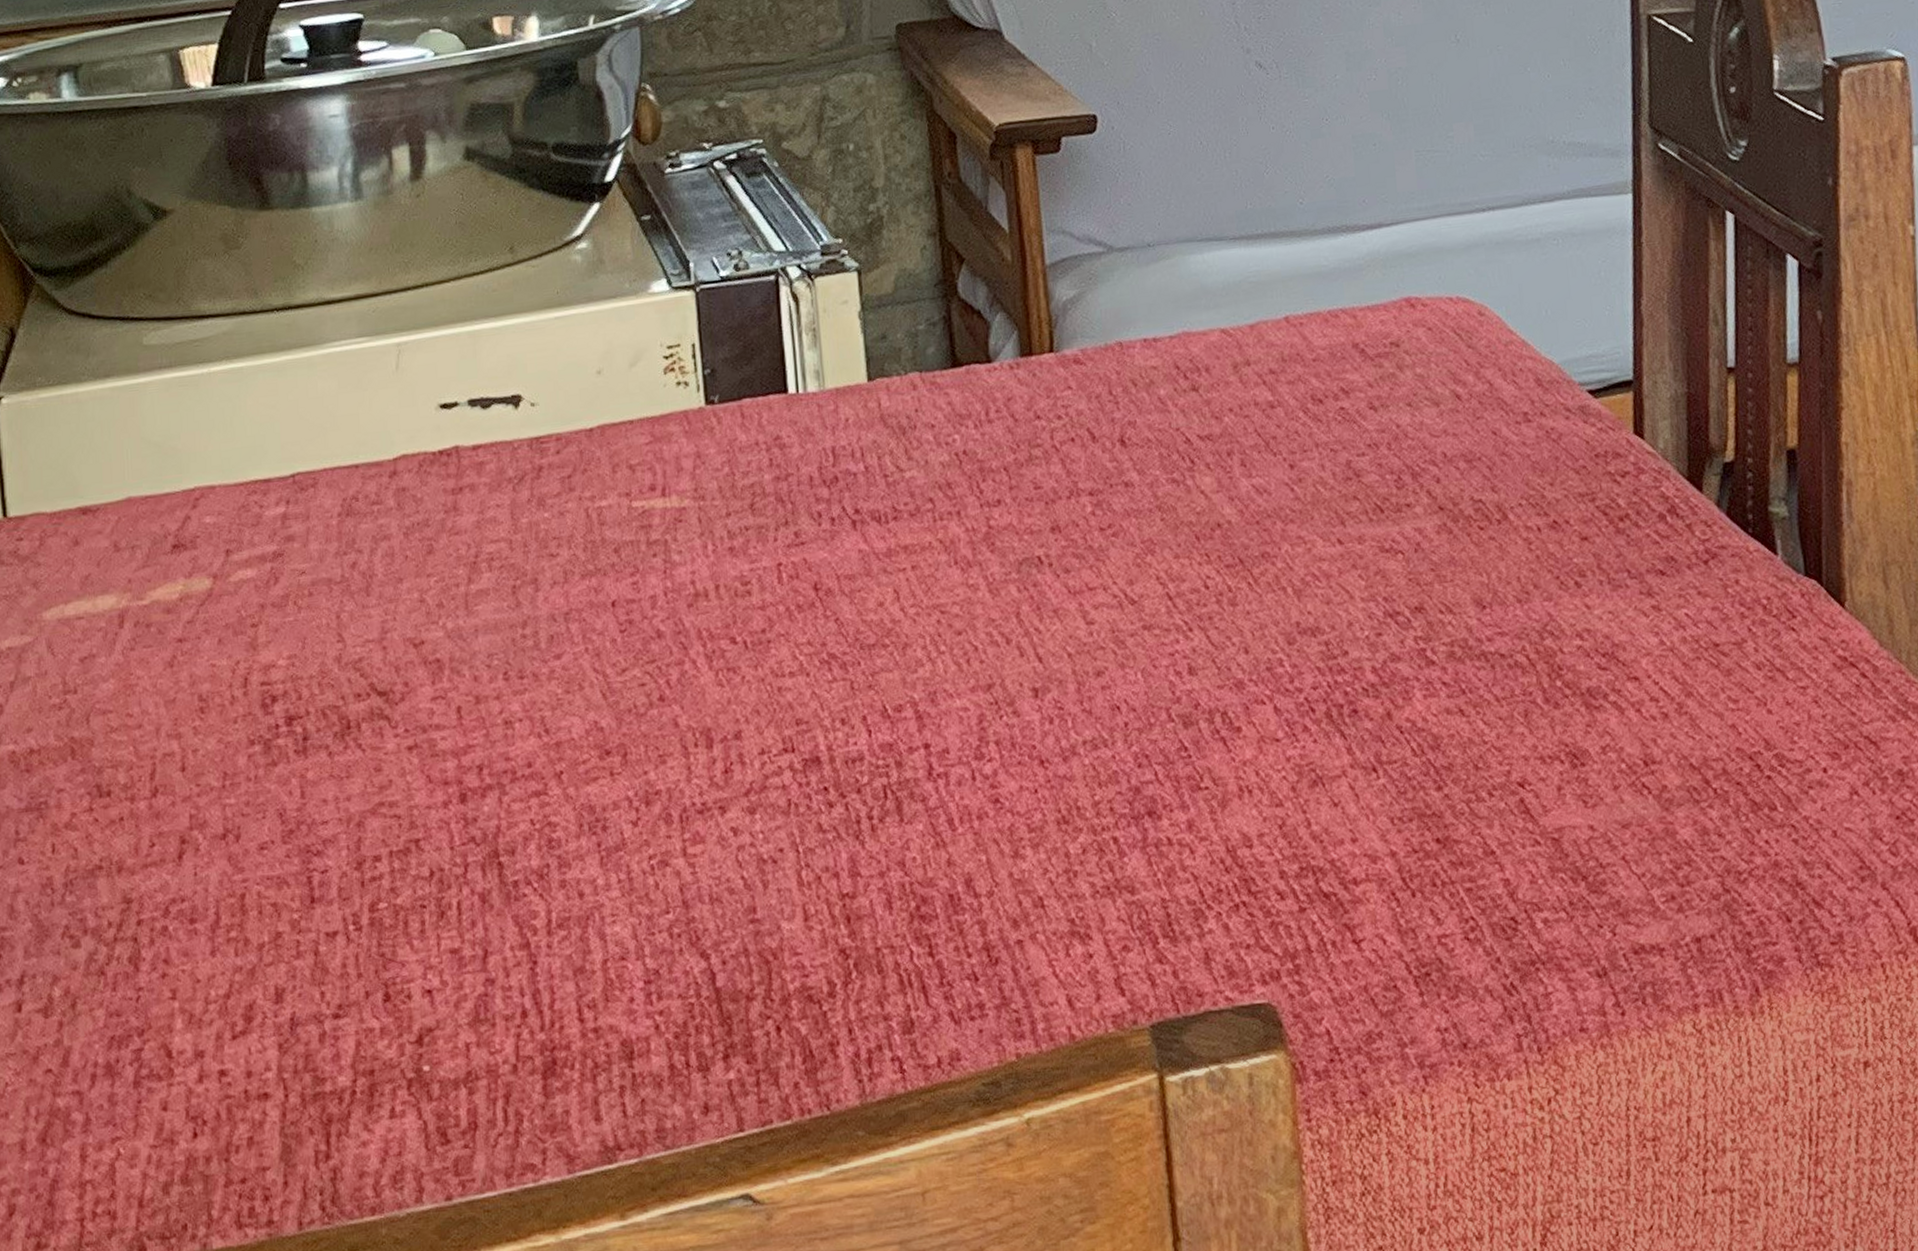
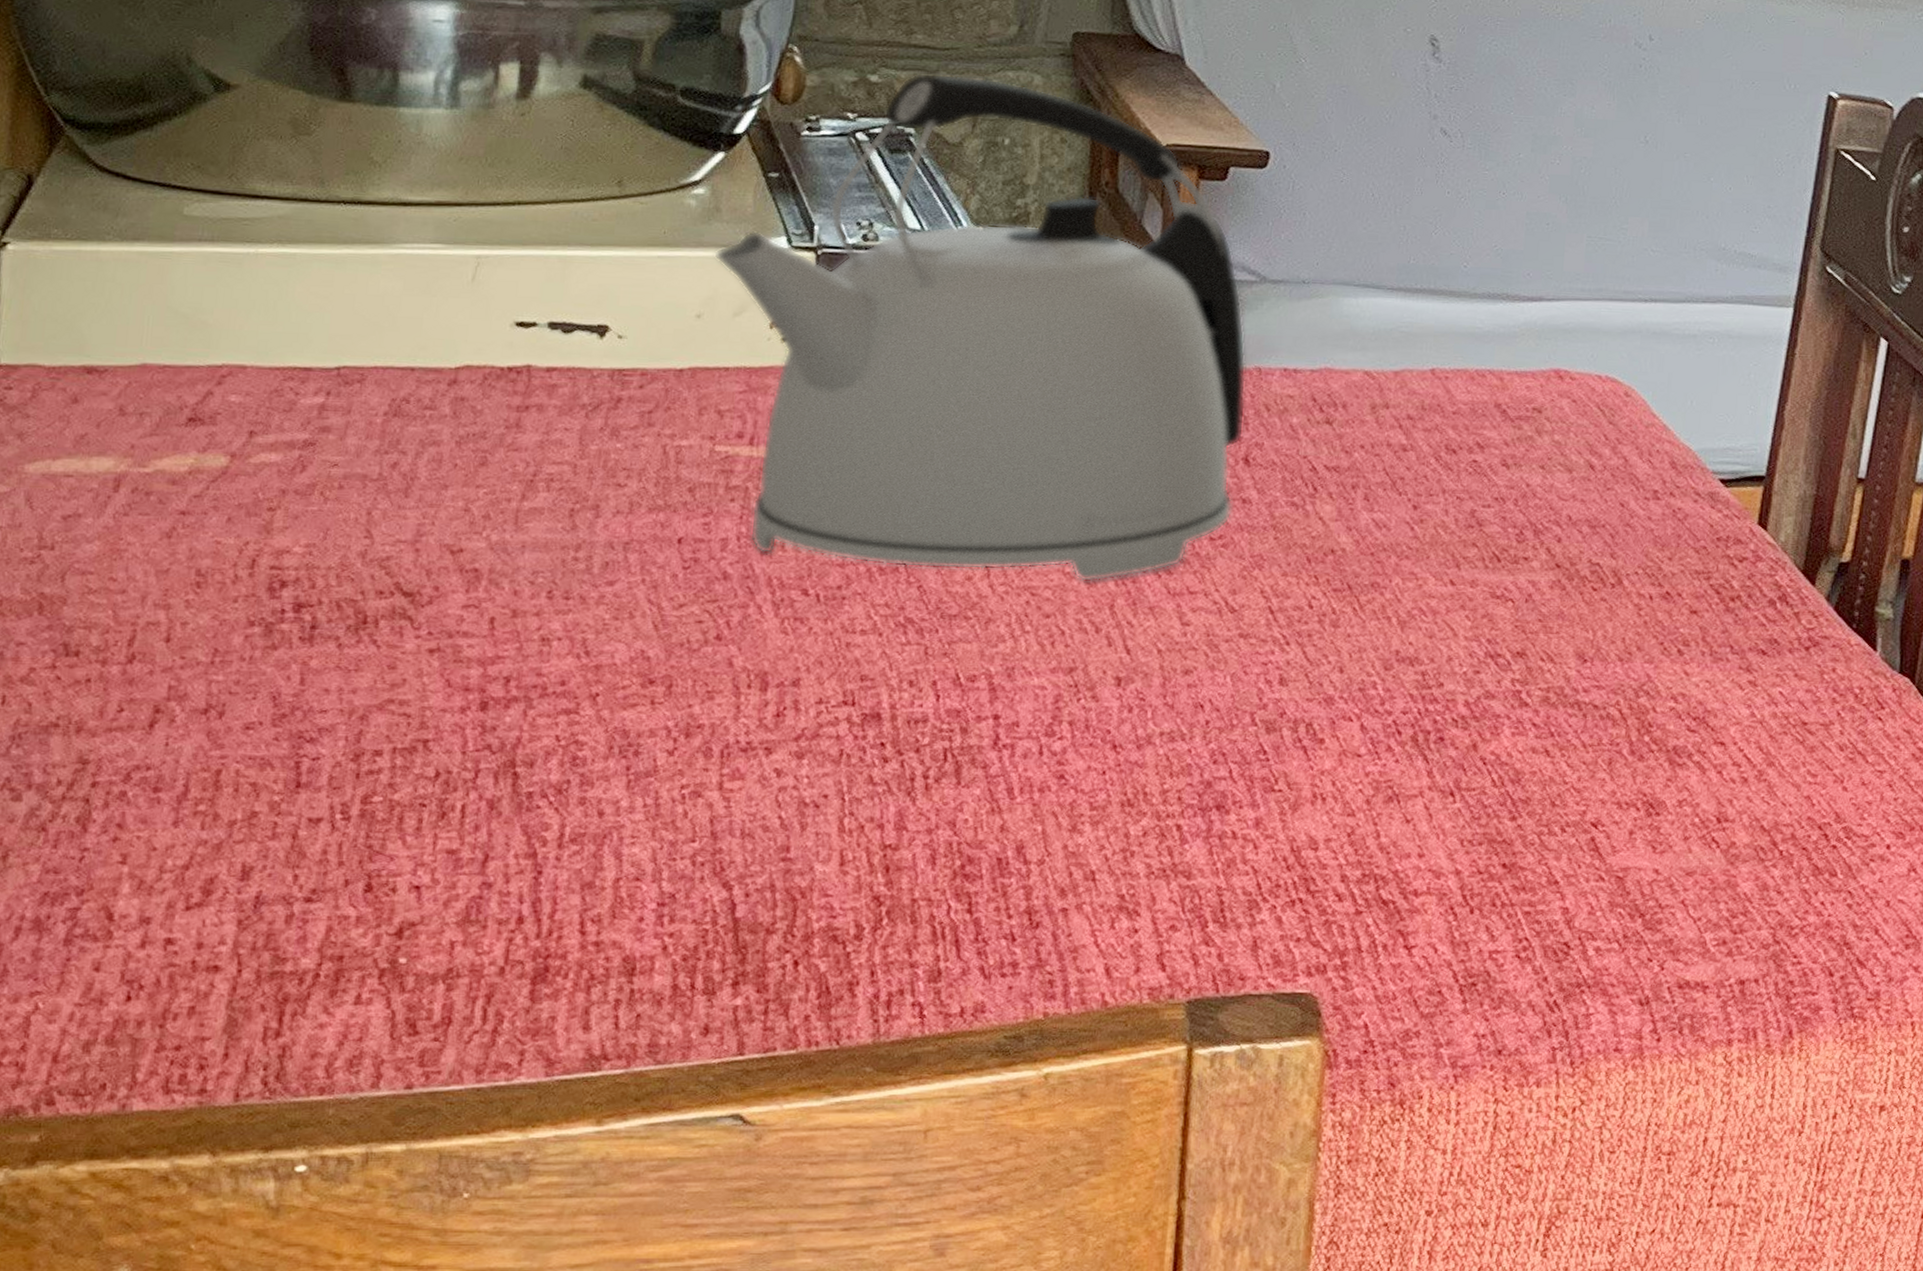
kettle: none [604,85,1117,606] -> present [714,73,1247,582]

